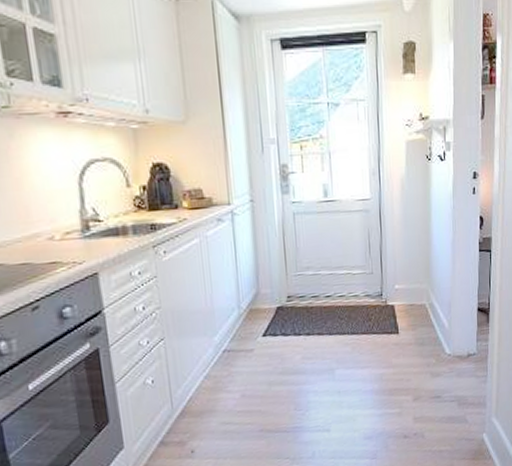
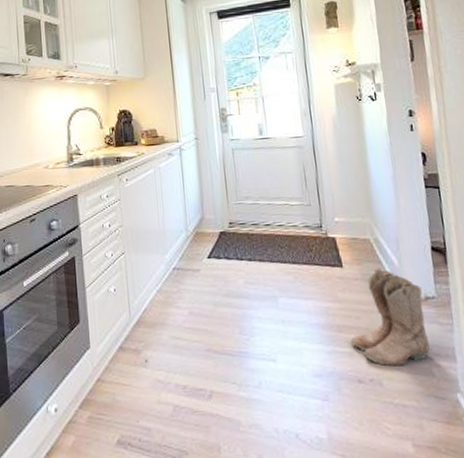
boots: none [399,331,466,420] -> present [350,268,430,367]

